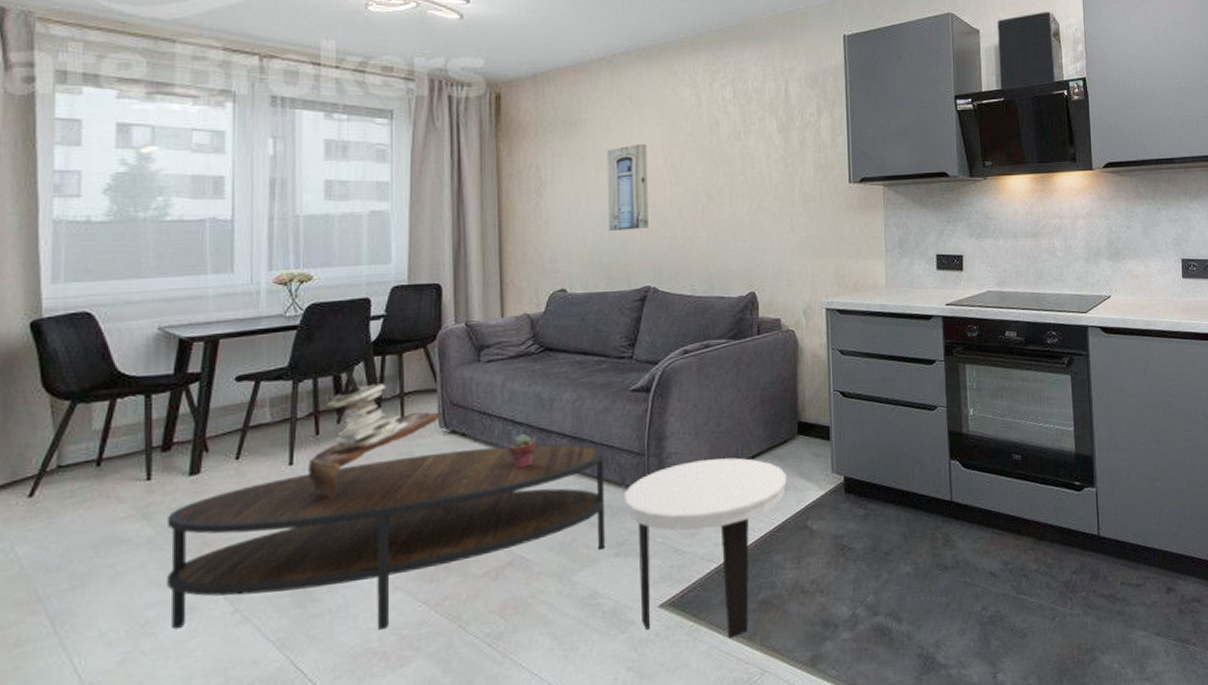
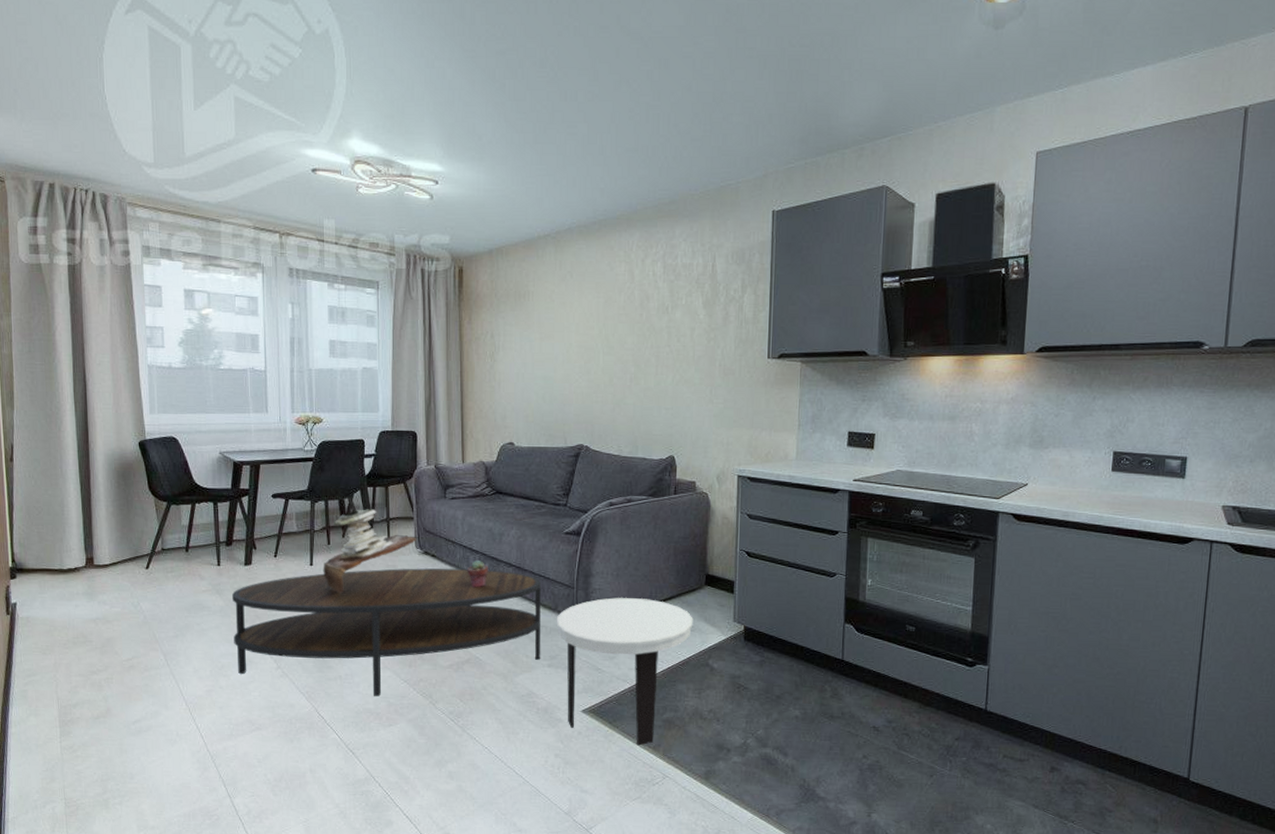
wall art: present [606,143,649,232] -> none [549,315,585,395]

